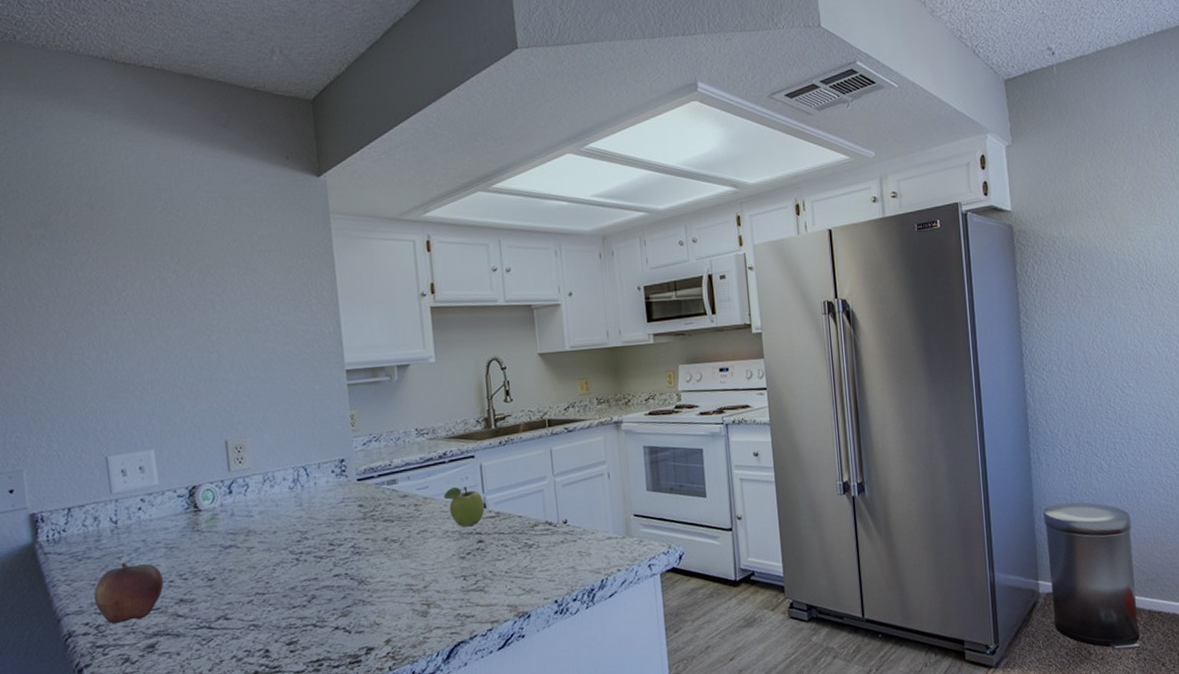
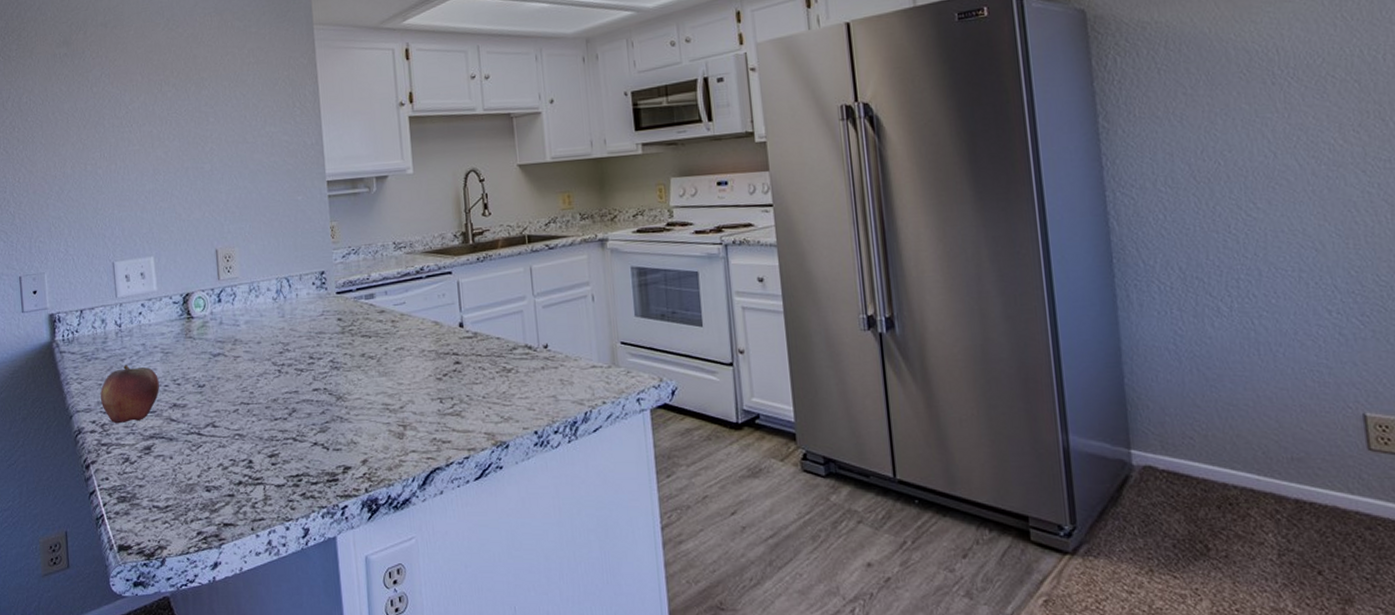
fruit: present [444,487,485,527] -> none [421,304,462,346]
pedal bin: present [1043,502,1141,650] -> none [1136,353,1285,548]

